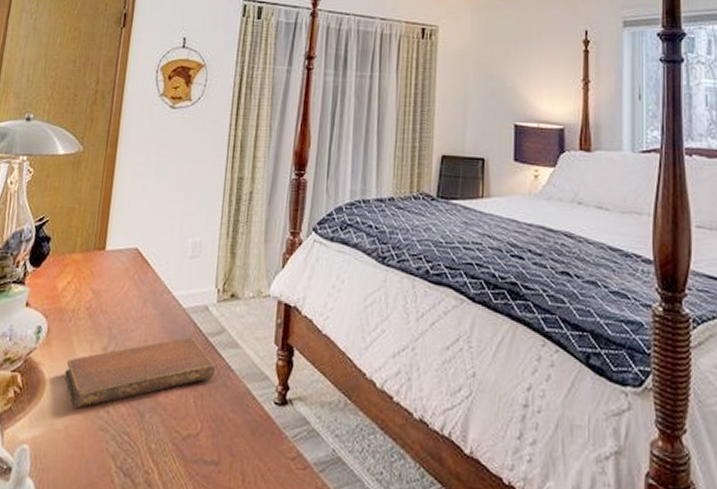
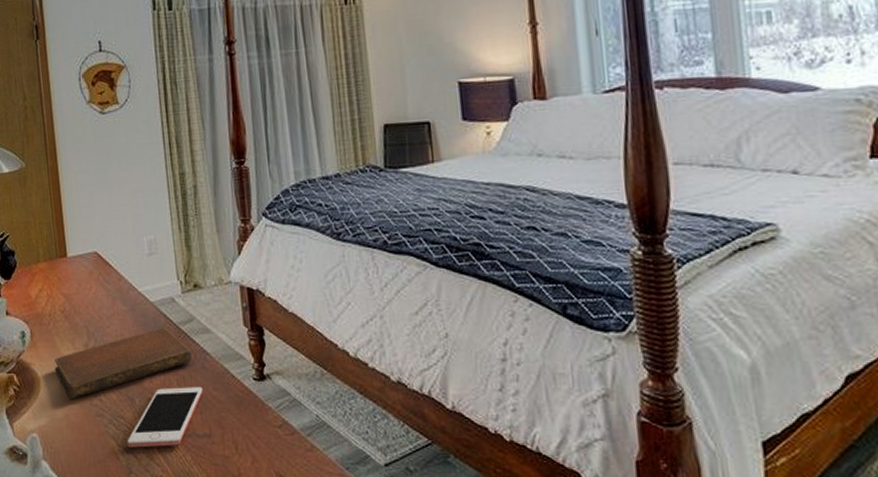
cell phone: none [126,404,220,472] -> present [127,387,203,448]

